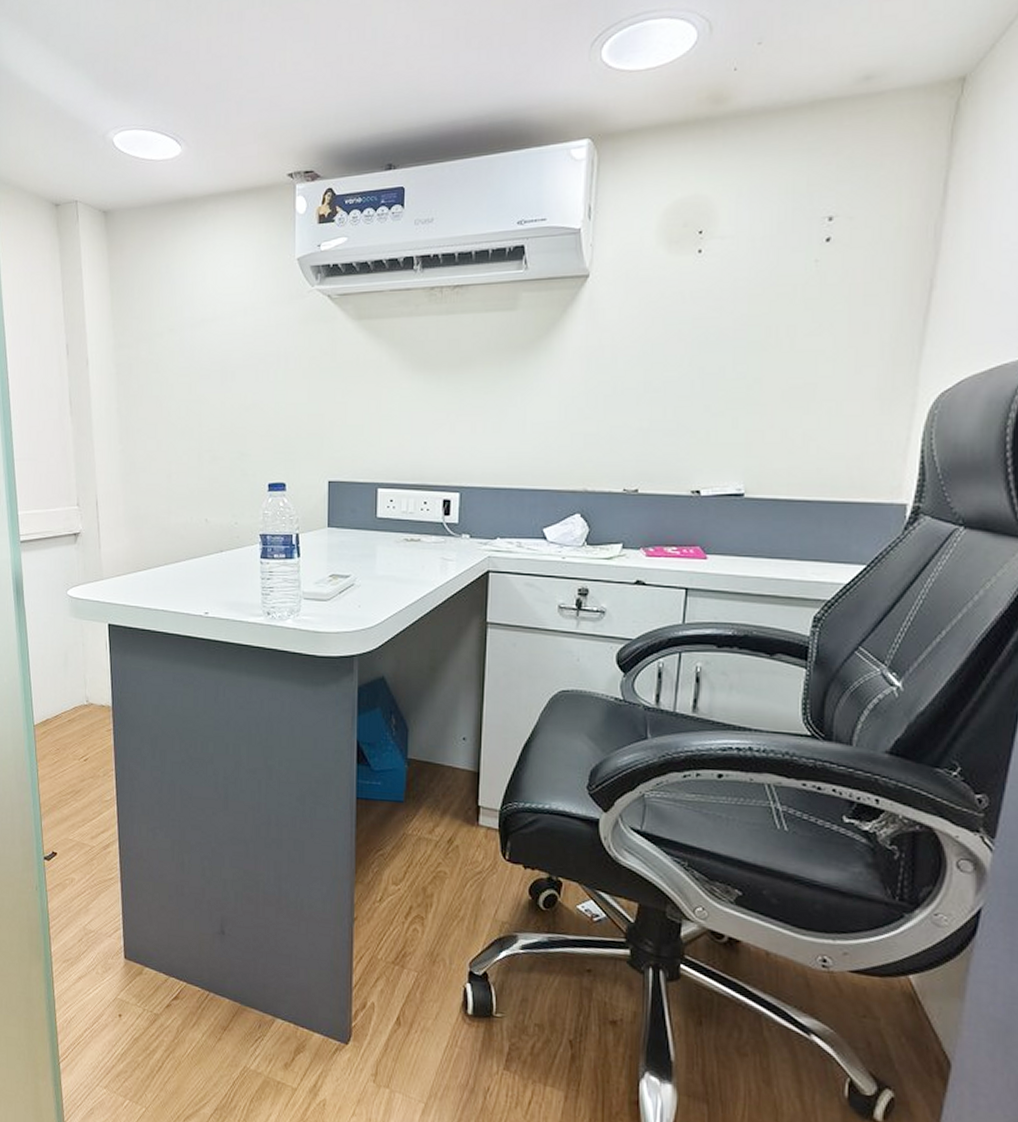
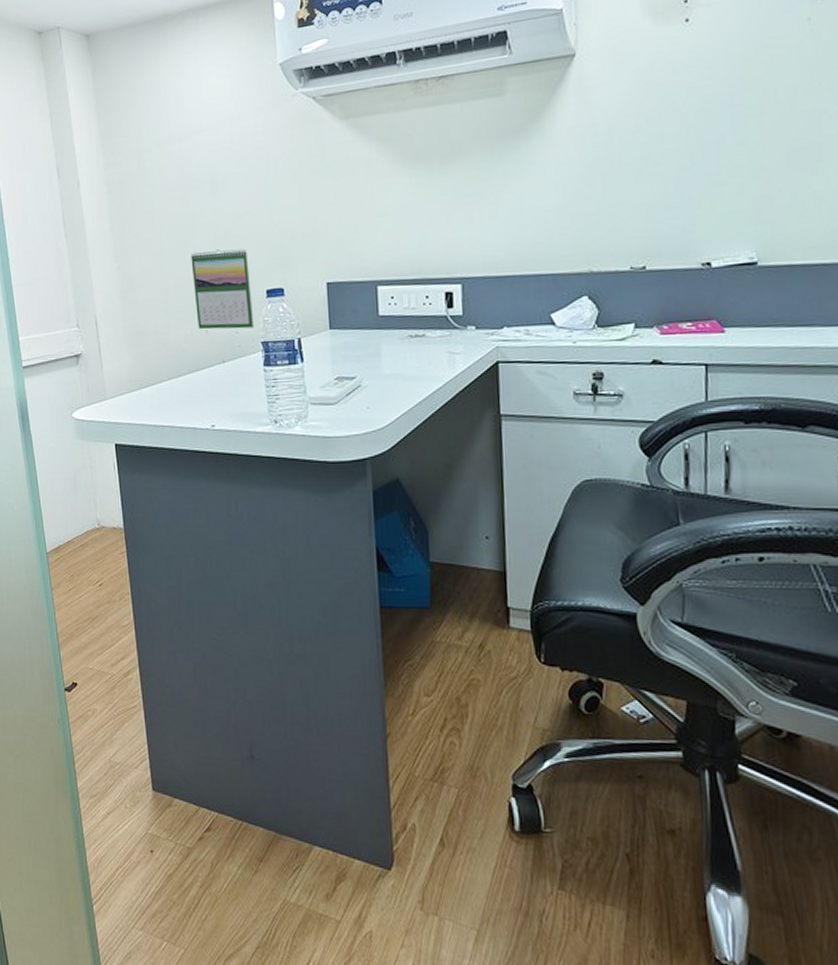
calendar: none [195,440,254,520] -> present [191,248,255,330]

